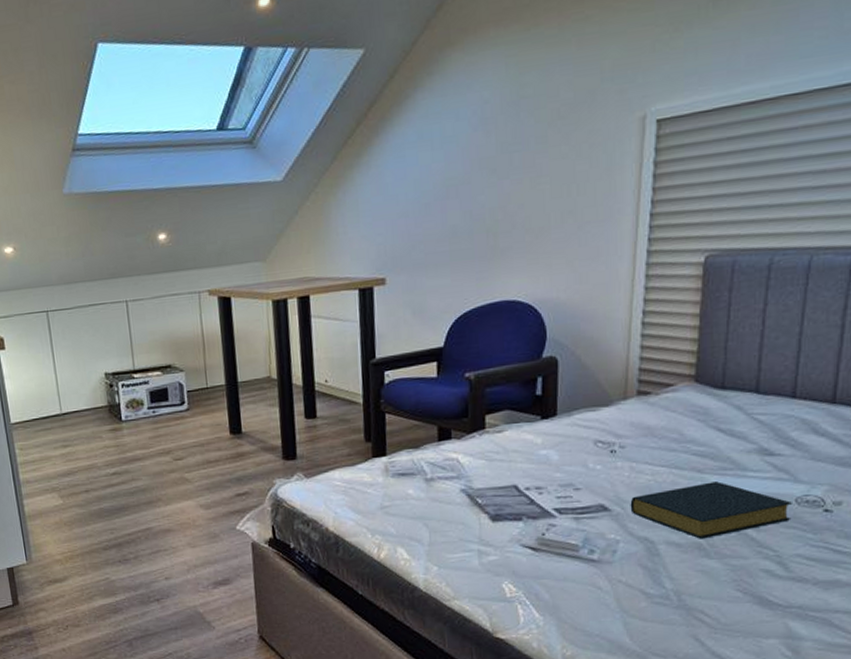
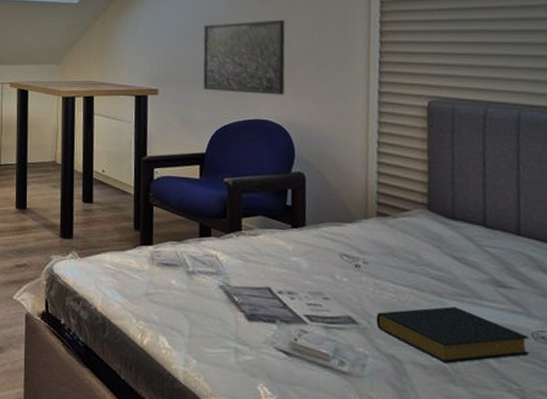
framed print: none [438,173,538,273] -> present [203,19,285,95]

